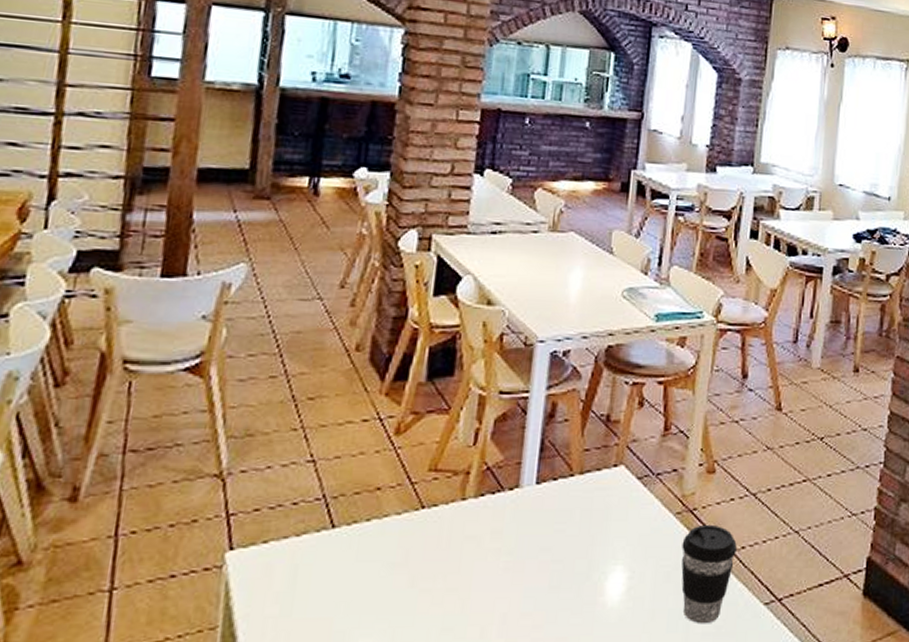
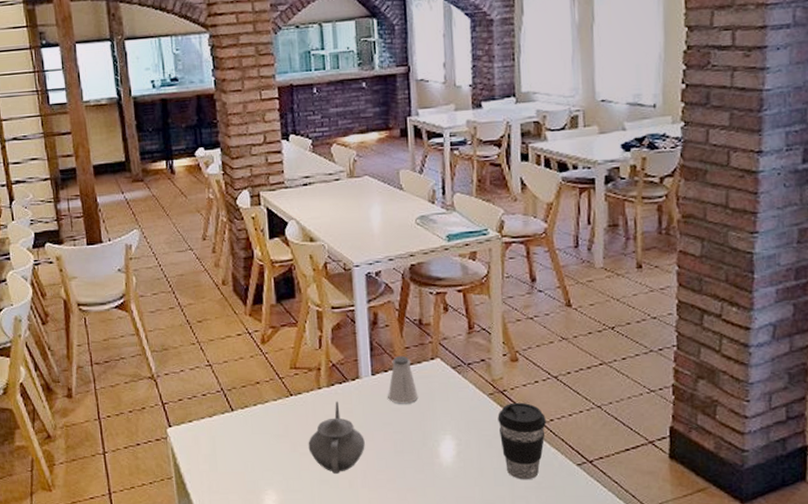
teapot: none [433,517,512,618] -> present [308,401,365,474]
saltshaker: none [552,459,591,523] -> present [388,355,419,404]

